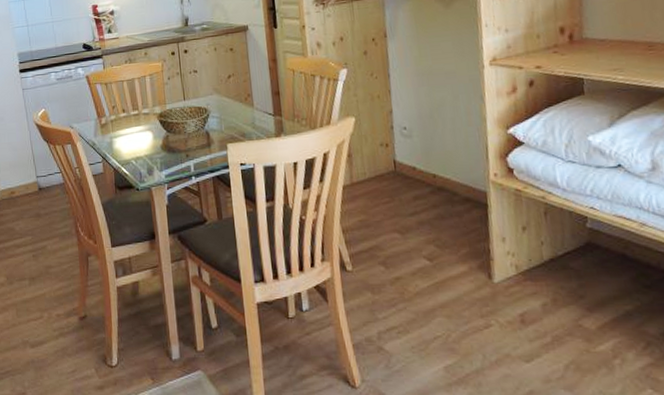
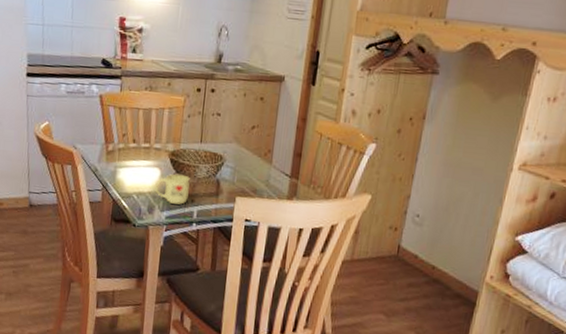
mug: none [149,132,183,162] -> present [154,173,190,205]

